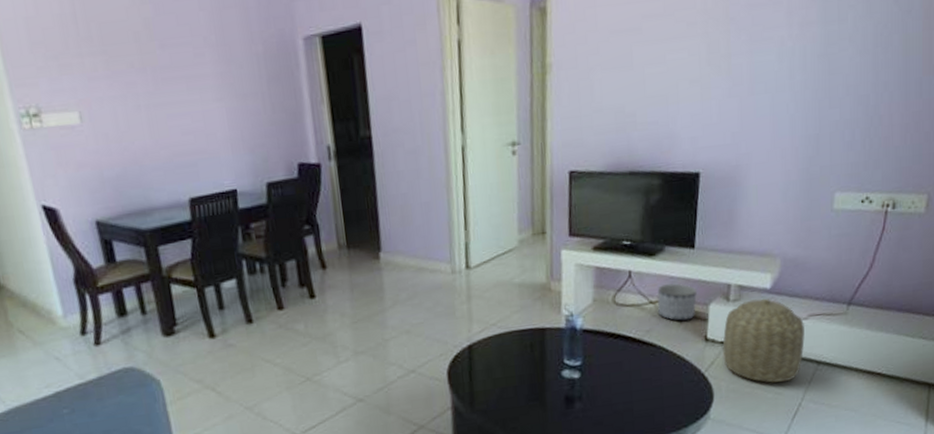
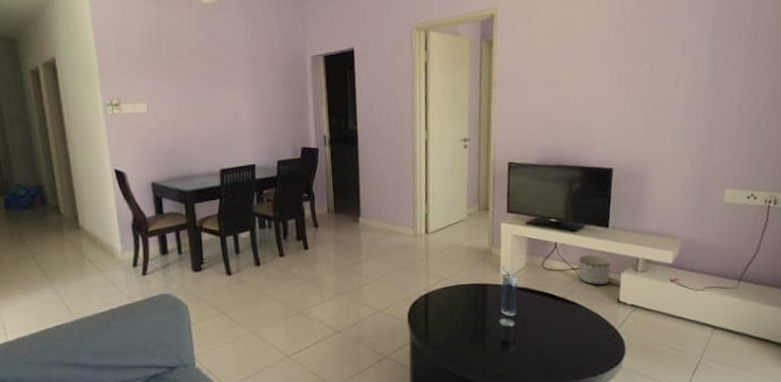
basket: present [722,298,805,383] -> none [632,271,702,342]

